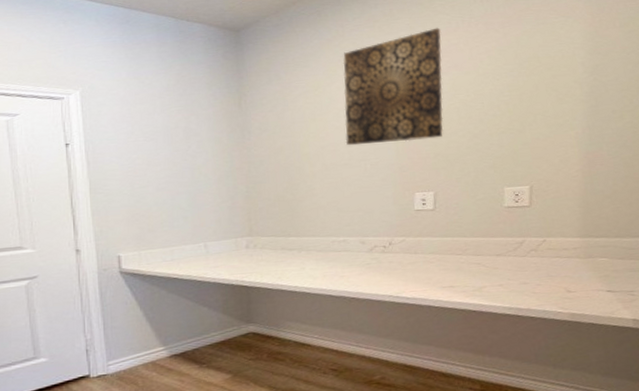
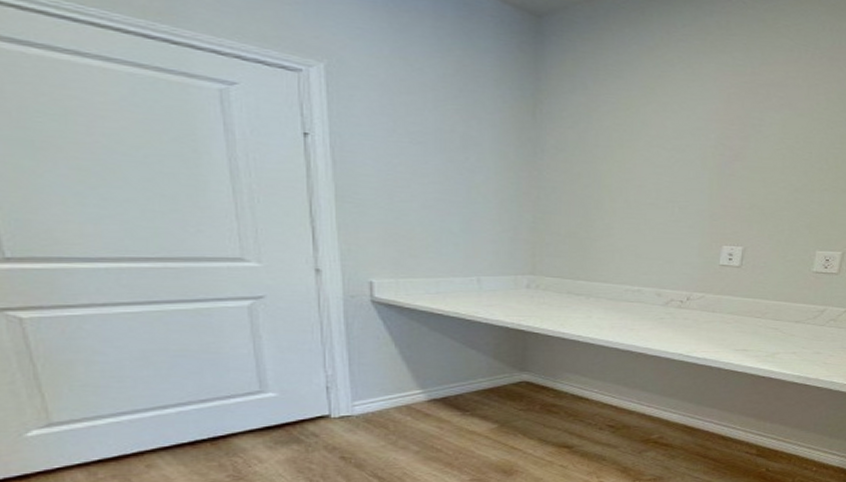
wall art: present [343,27,444,146] -> none [654,54,780,187]

